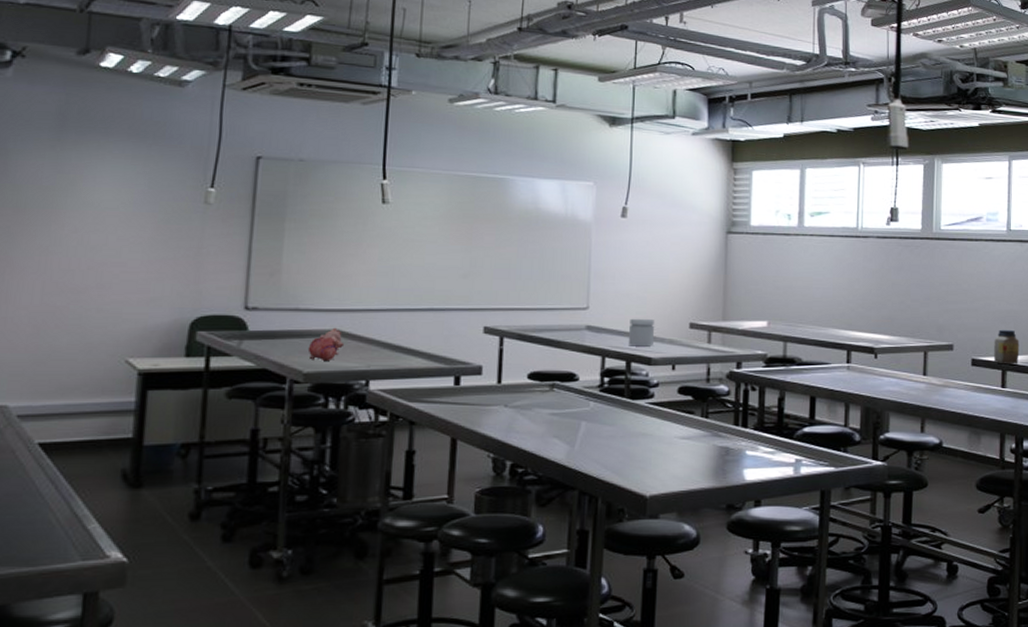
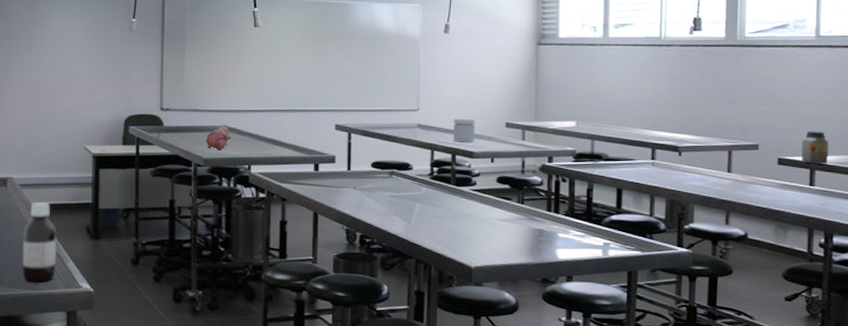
bottle: none [13,440,74,557] -> present [22,202,57,283]

